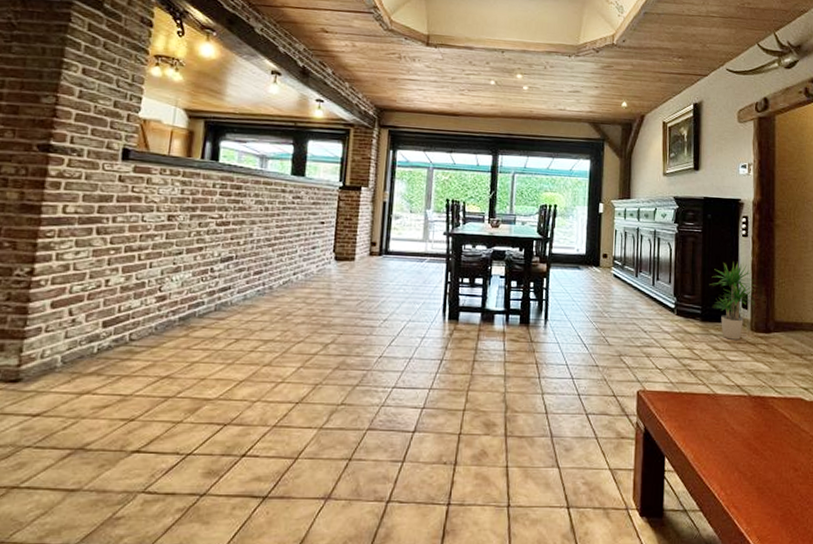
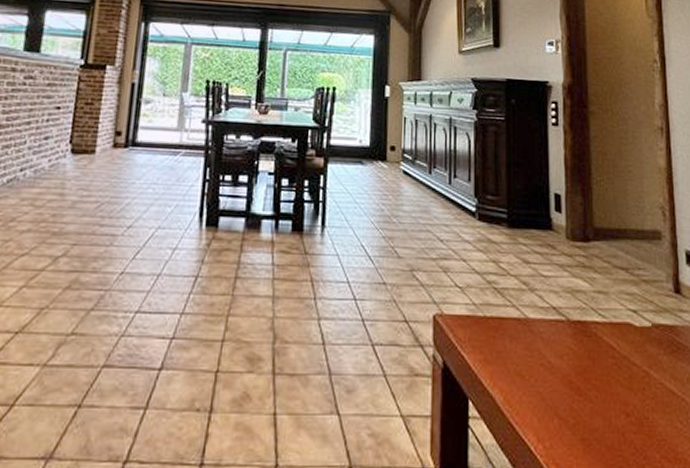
potted plant: present [710,261,757,340] -> none [517,155,572,251]

